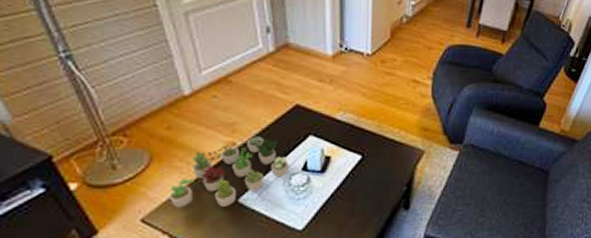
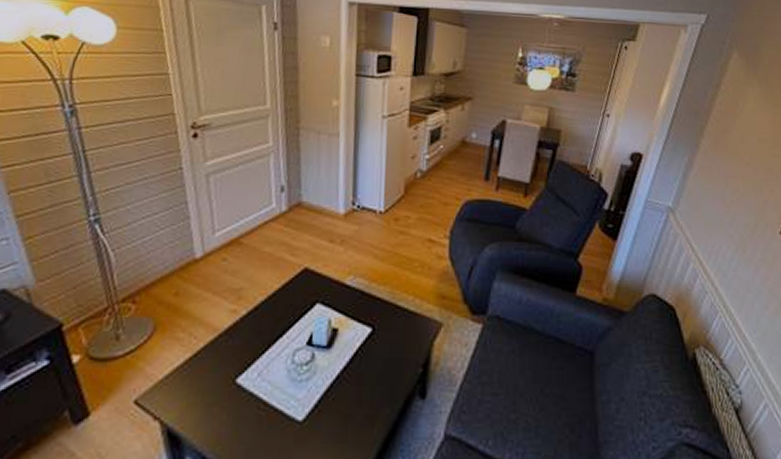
succulent plant: present [170,136,288,208] -> none [166,304,293,388]

